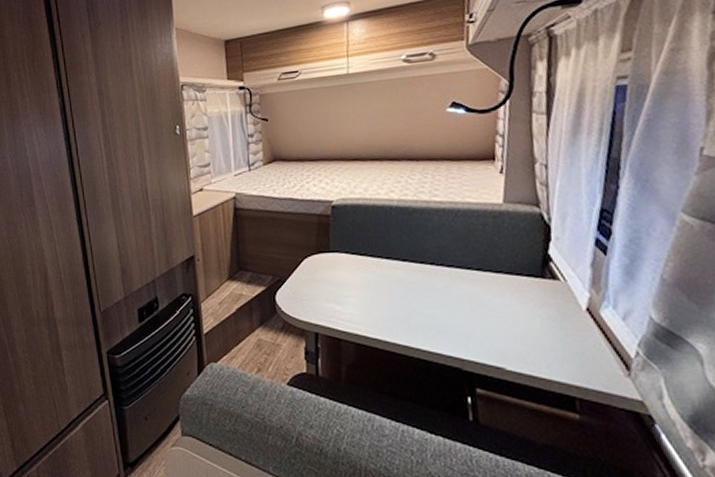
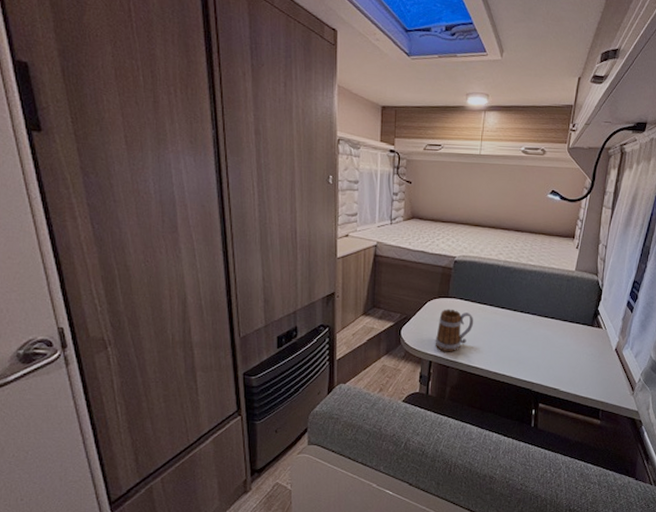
mug: none [319,266,368,321] -> present [435,309,474,352]

